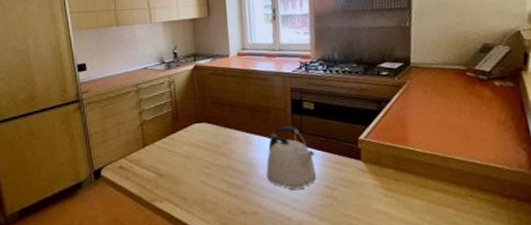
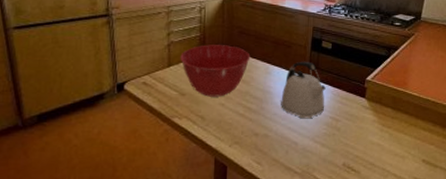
mixing bowl: none [154,118,228,176] -> present [180,44,251,97]

